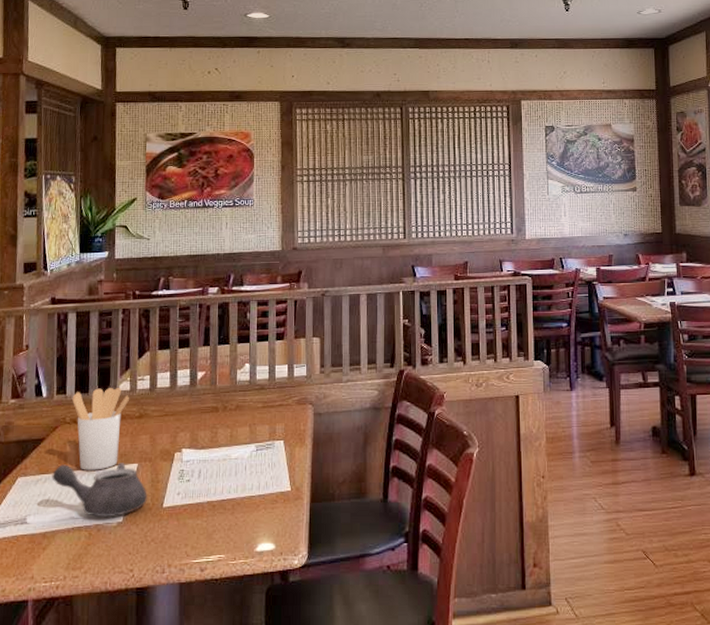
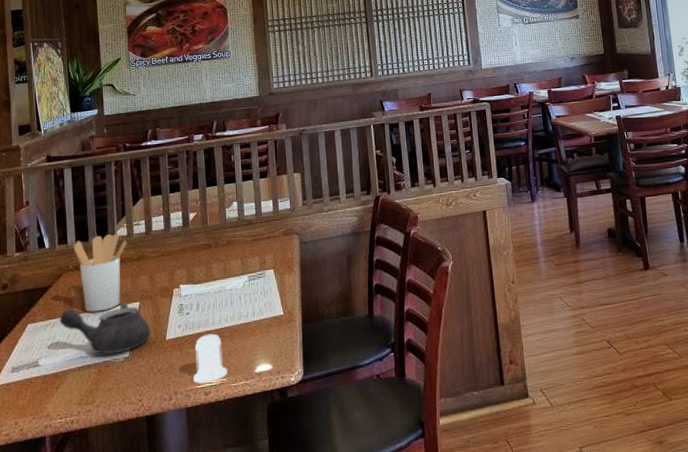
salt shaker: none [189,505,226,558] -> present [193,333,228,384]

